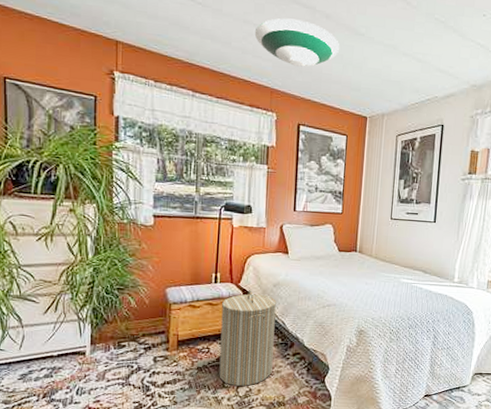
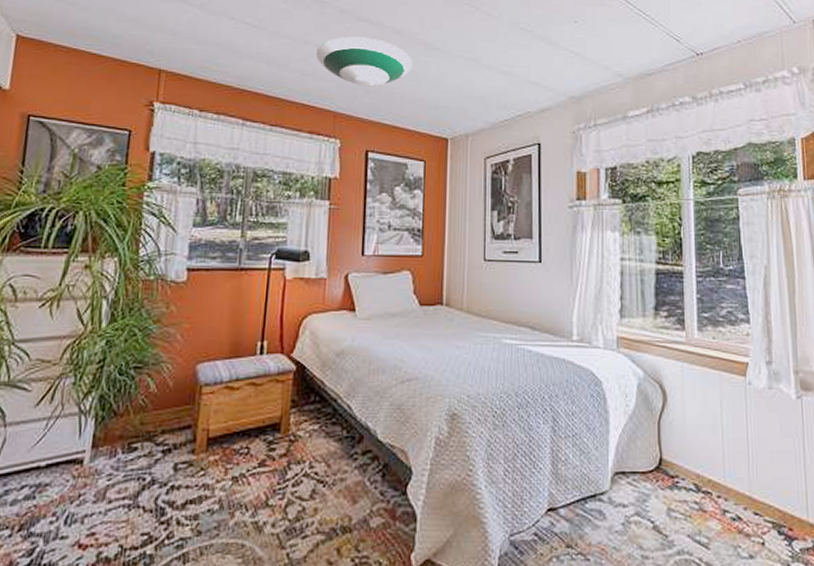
laundry hamper: present [219,289,276,387] -> none [261,361,340,505]

